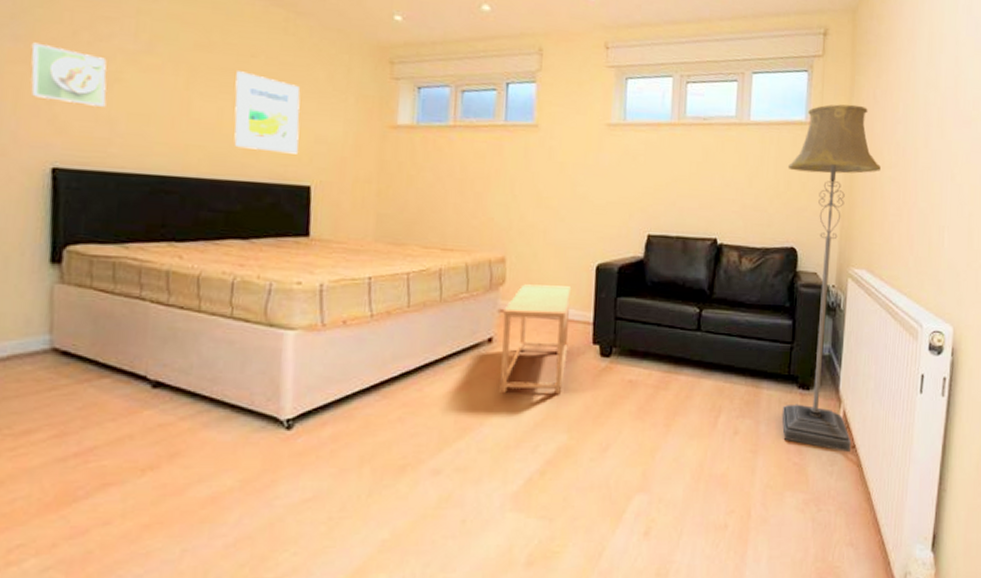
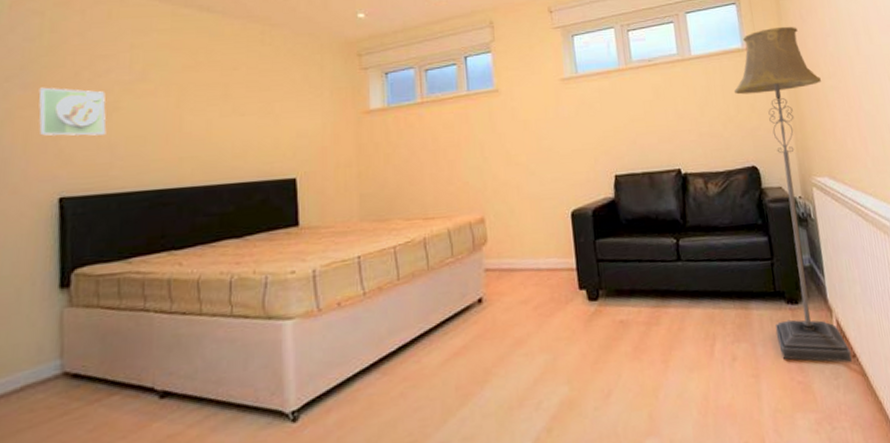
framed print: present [234,71,301,154] -> none [221,84,282,153]
side table: present [499,284,570,395] -> none [489,236,557,354]

